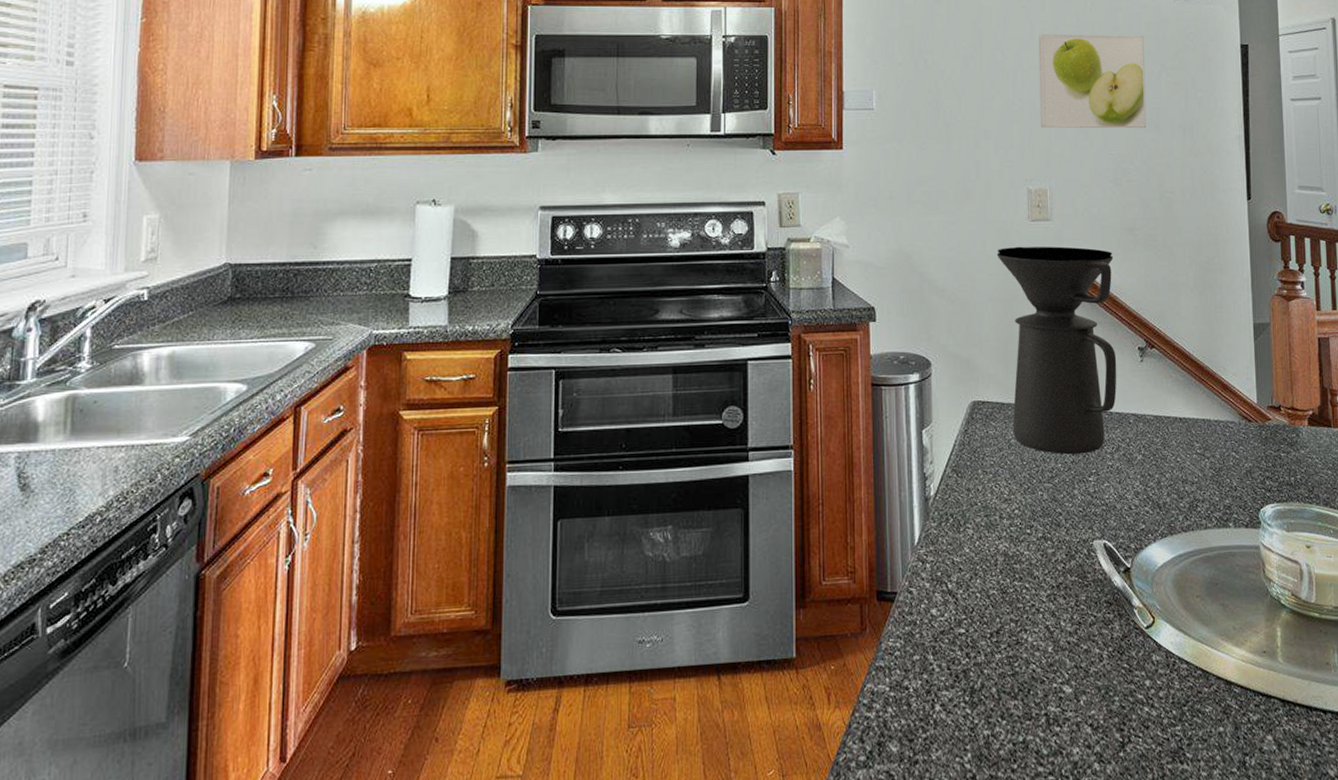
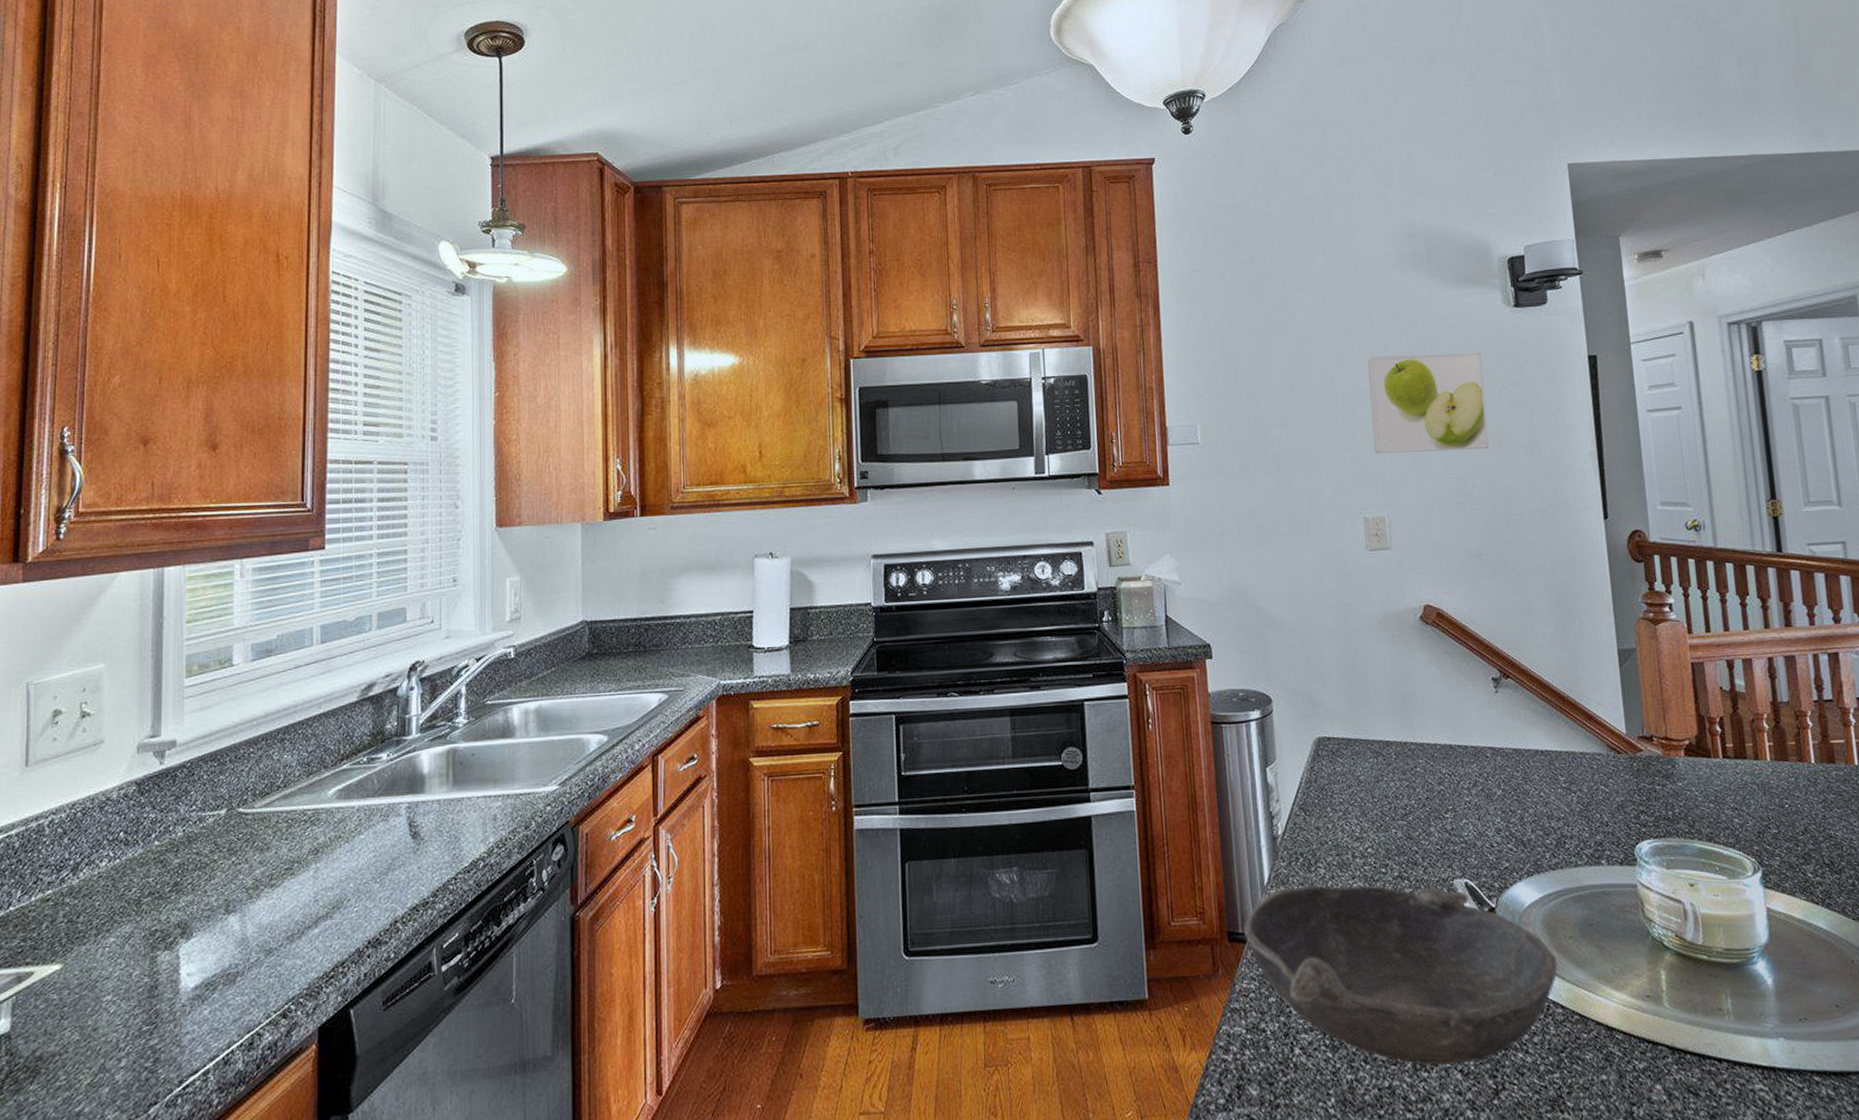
bowl: none [893,546,1185,720] -> present [1244,885,1558,1066]
coffee maker: present [996,246,1117,455] -> none [1335,575,1471,791]

